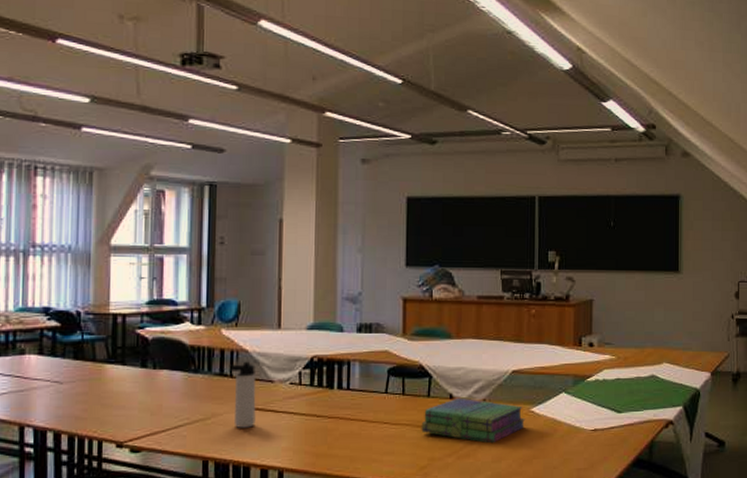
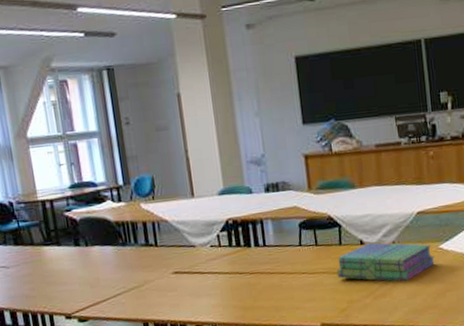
thermos bottle: present [229,361,256,428] -> none [152,230,185,291]

